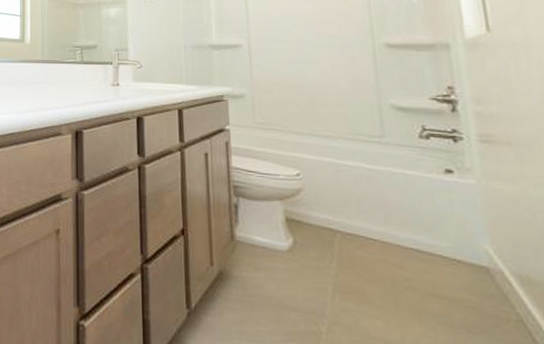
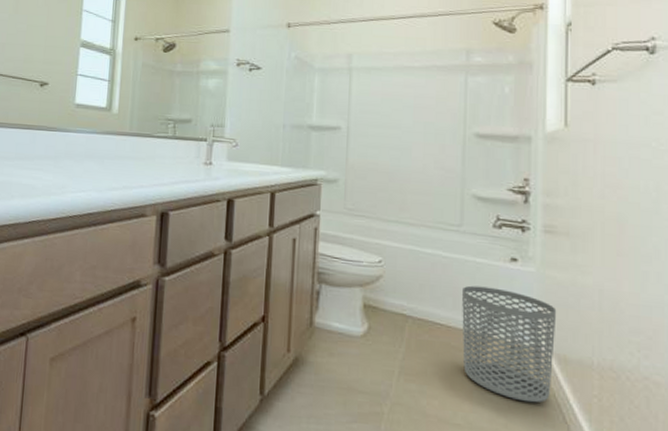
waste bin: none [393,199,517,329] -> present [461,285,557,403]

